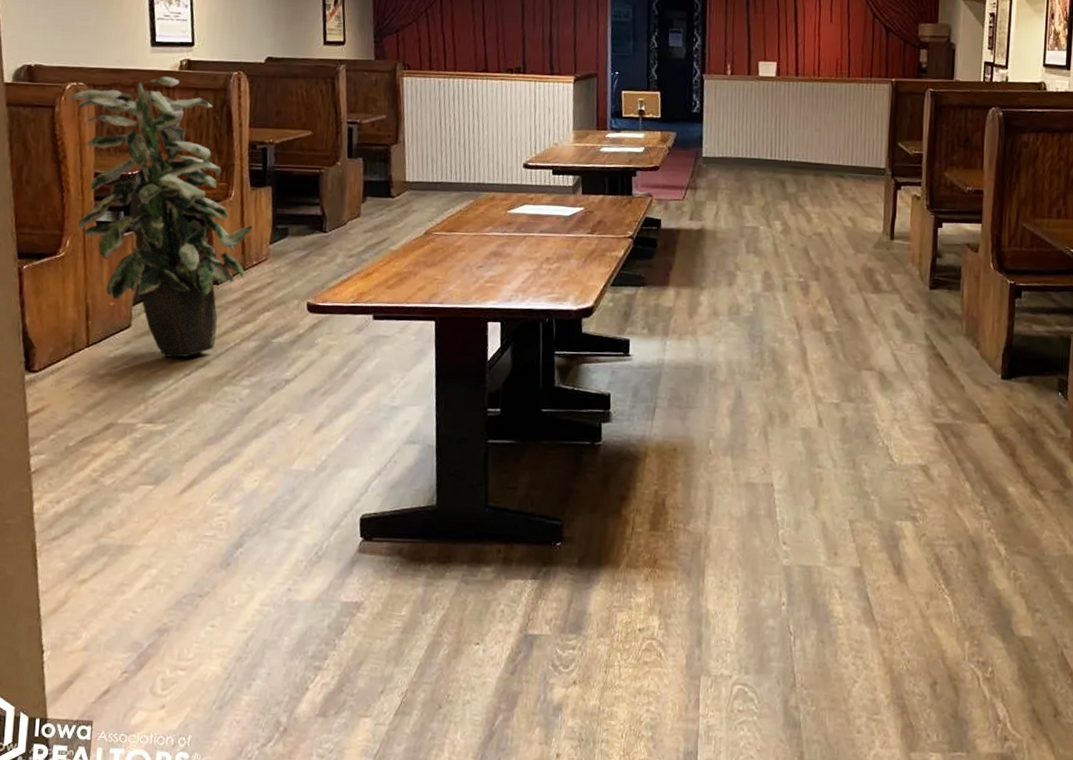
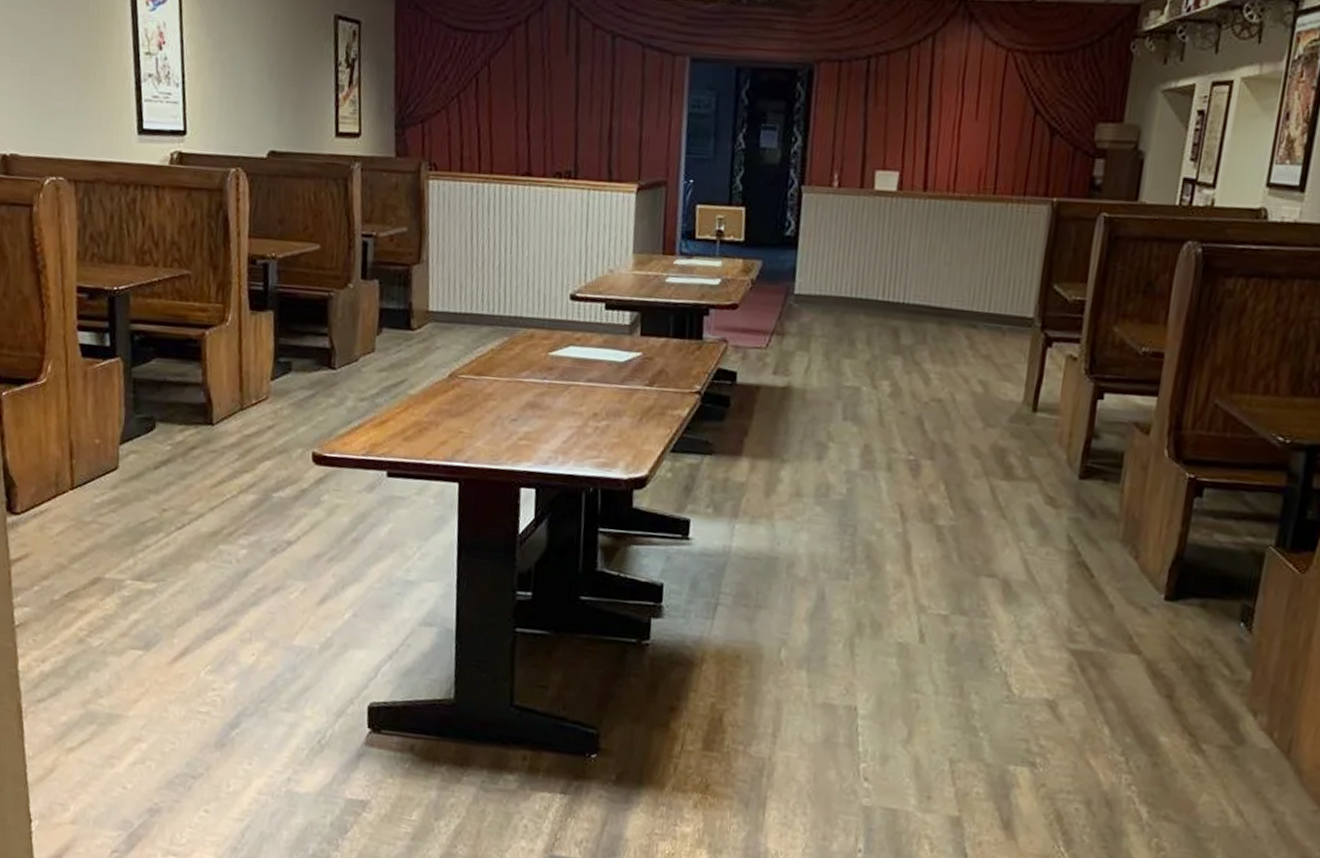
indoor plant: present [69,76,253,358] -> none [48,172,252,508]

